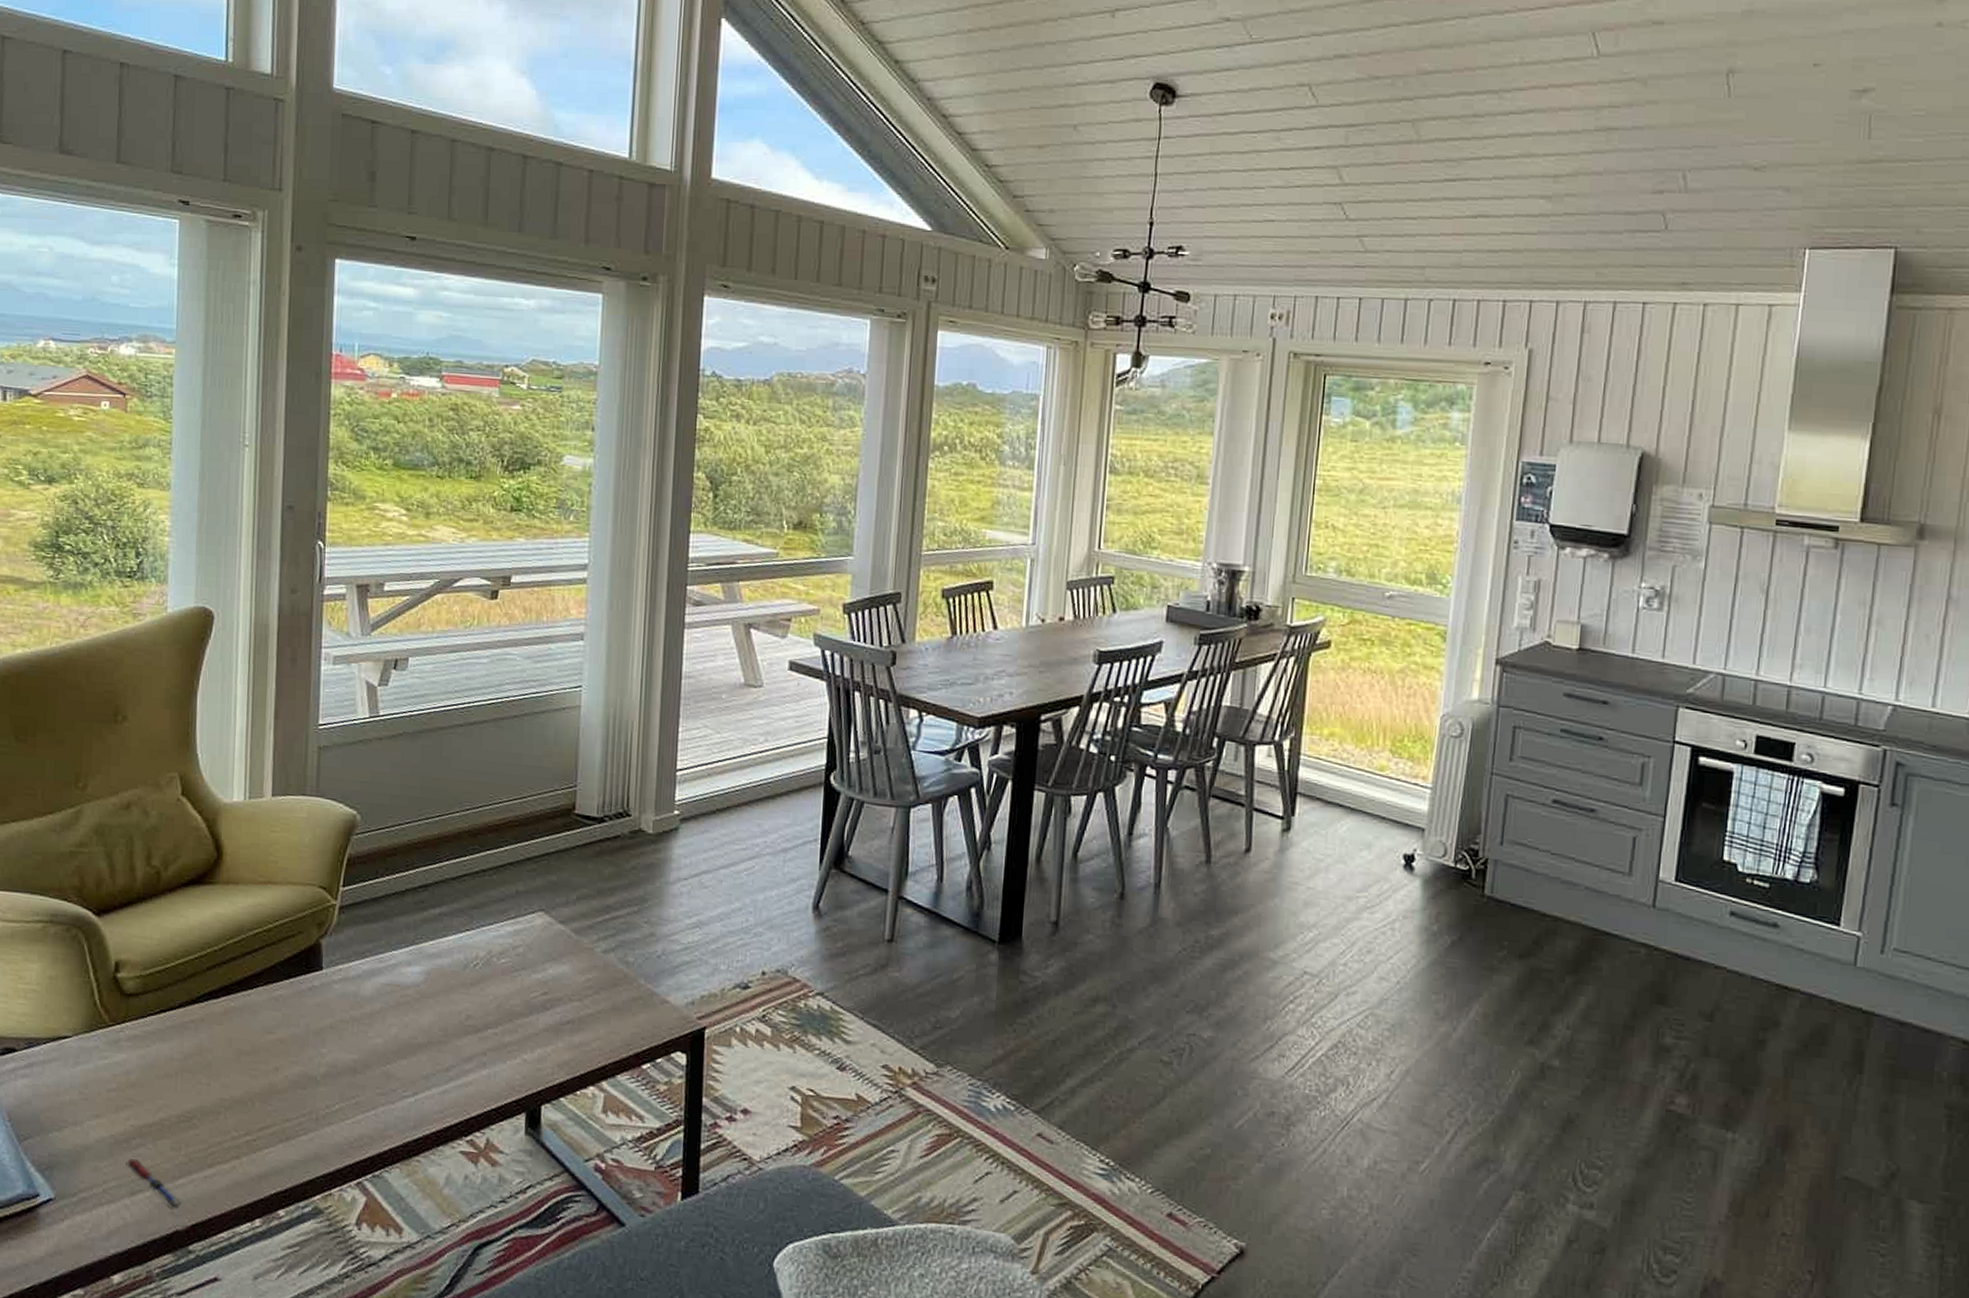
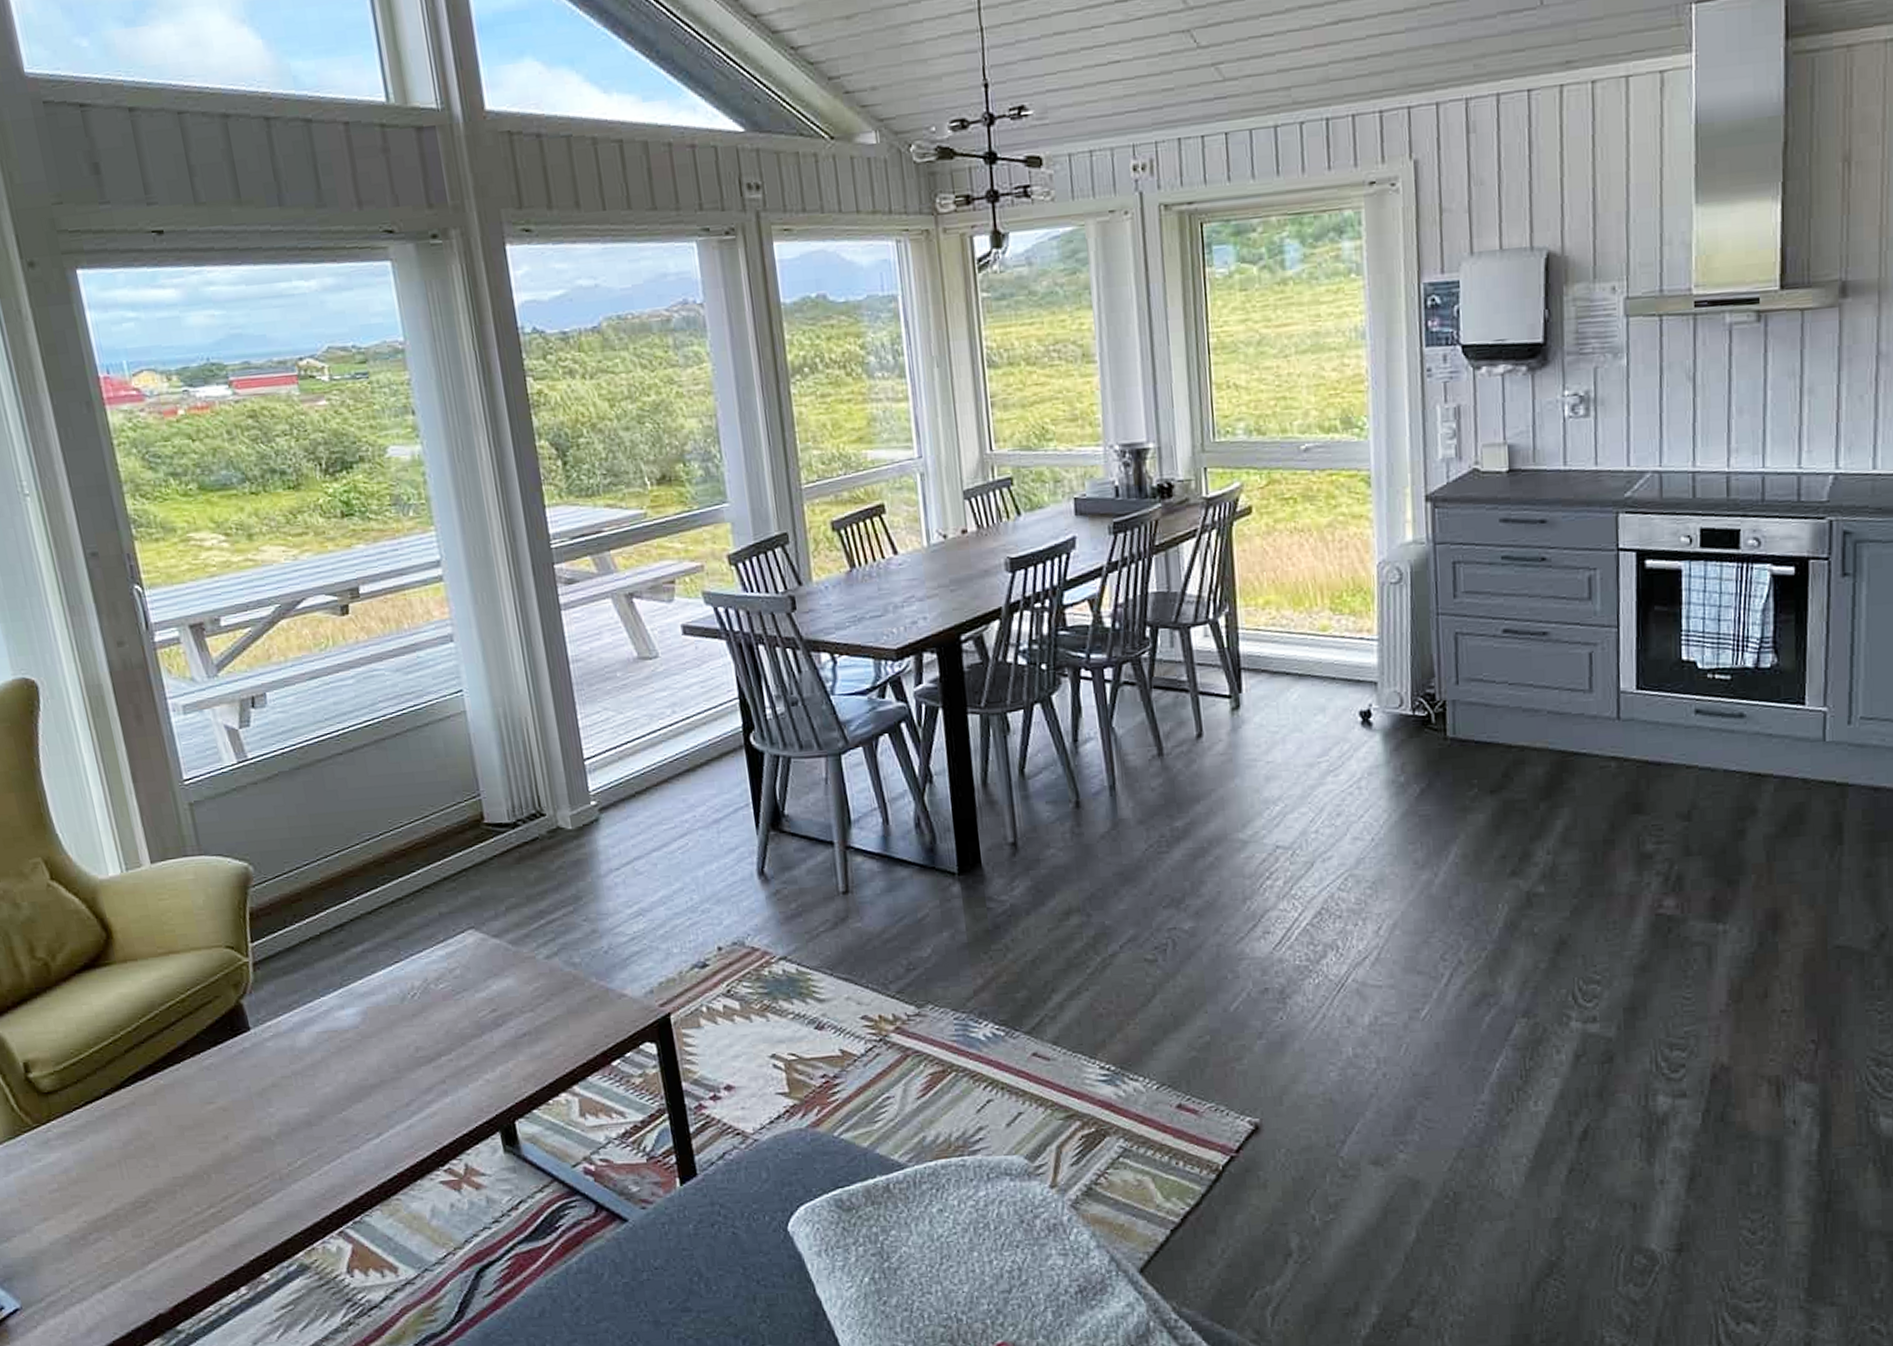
pen: present [125,1158,183,1209] -> none [87,1254,160,1294]

